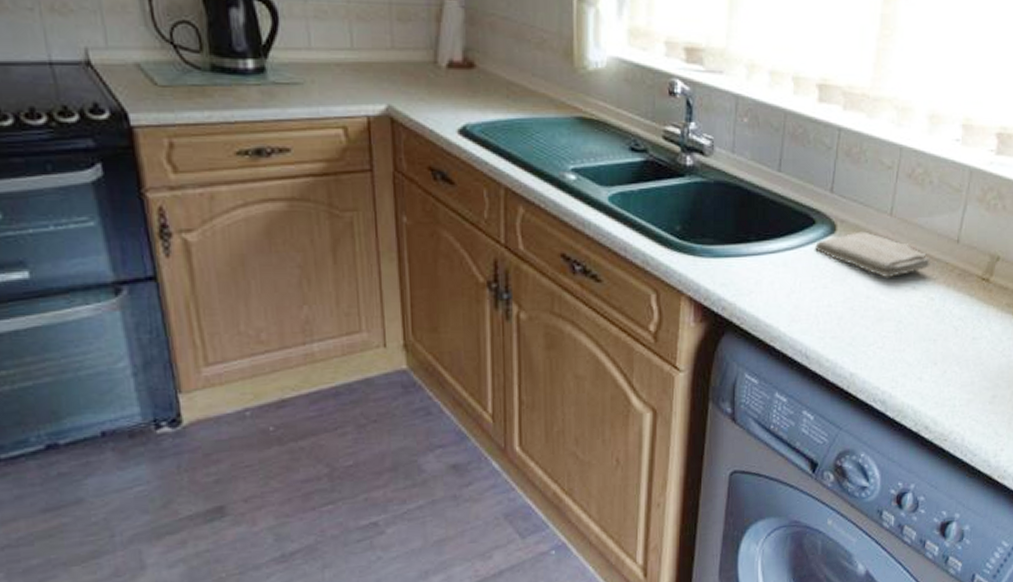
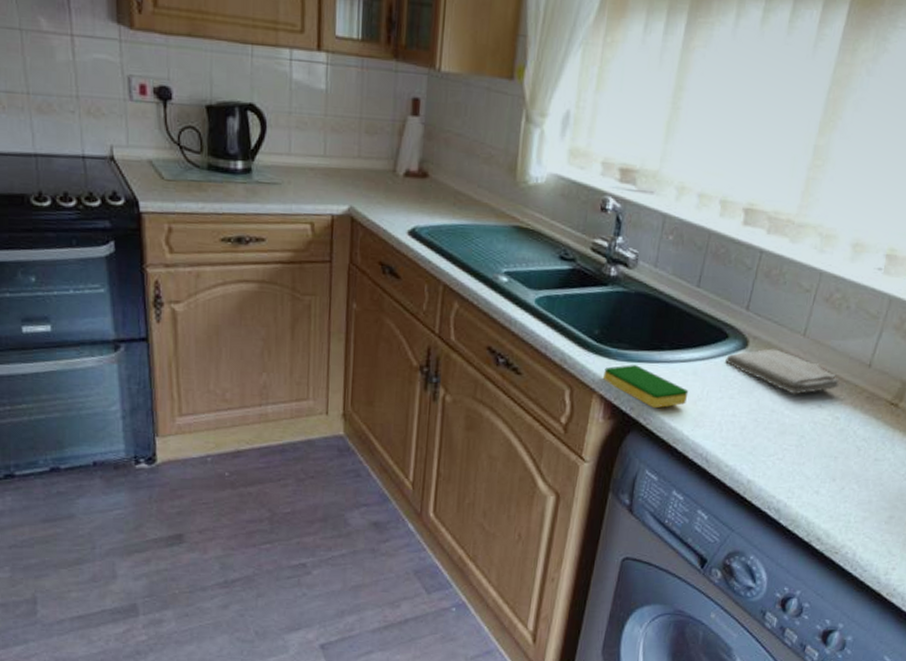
dish sponge: none [691,261,781,306] -> present [603,365,689,409]

